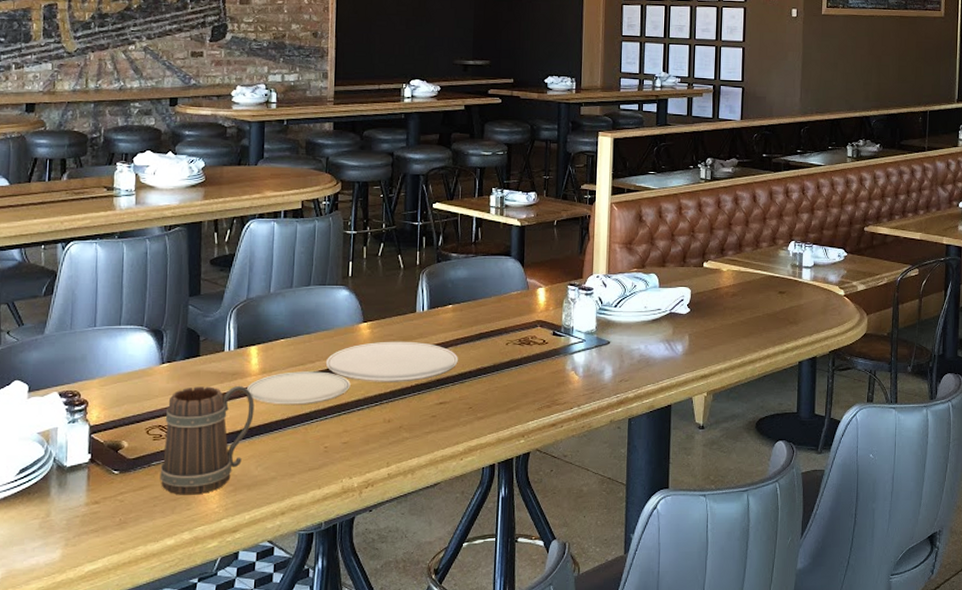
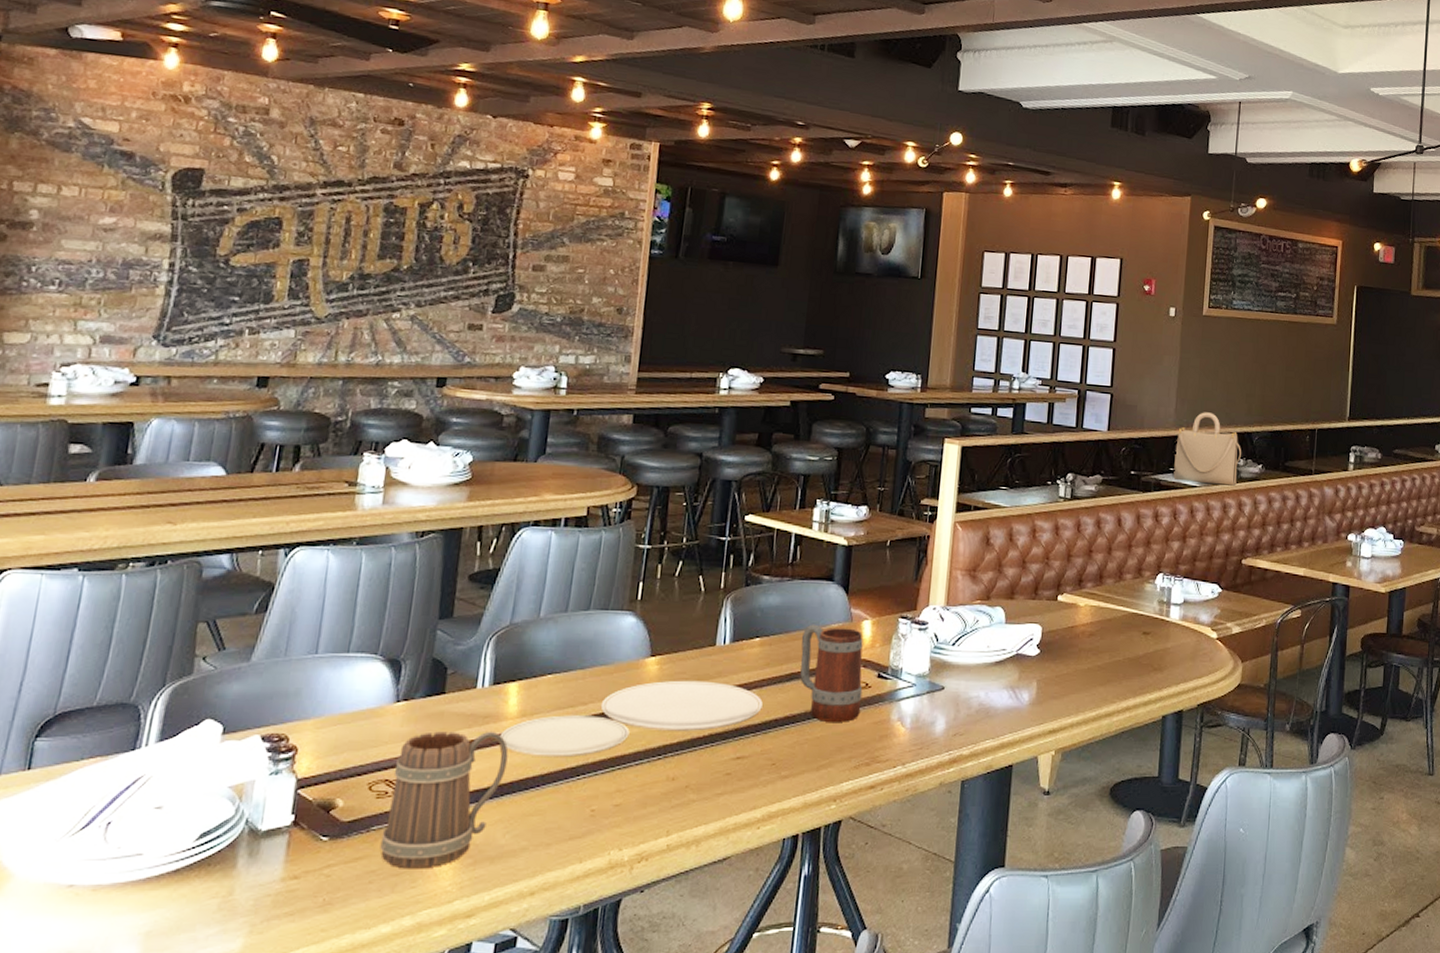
beer mug: none [487,292,541,372] -> present [800,624,863,722]
handbag: none [800,100,862,163] -> present [1173,412,1242,486]

